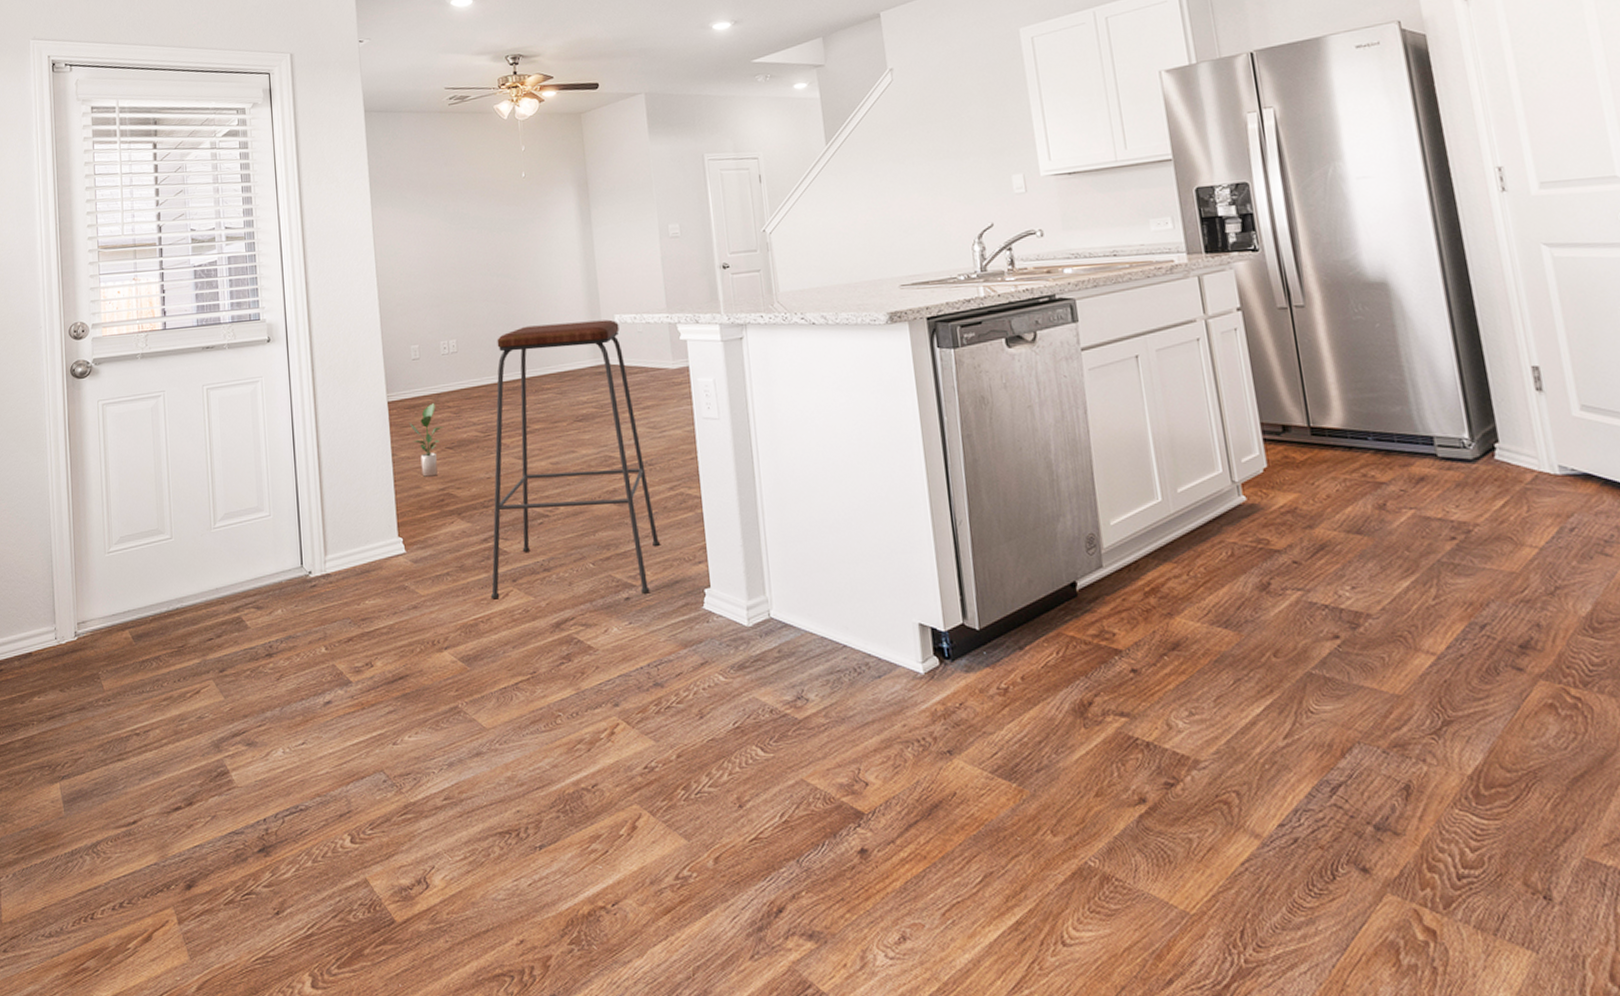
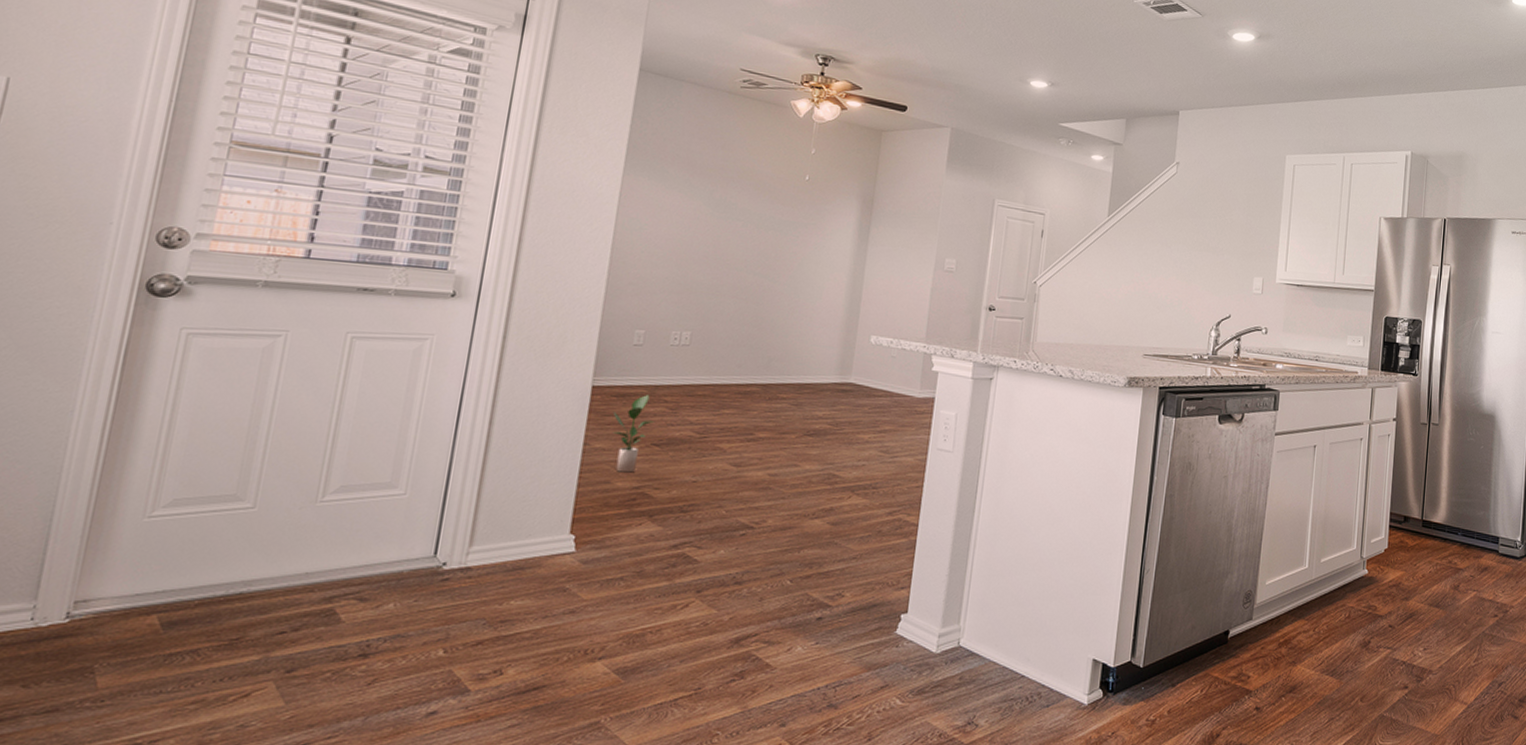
bar stool: present [490,319,660,600] -> none [667,331,874,615]

